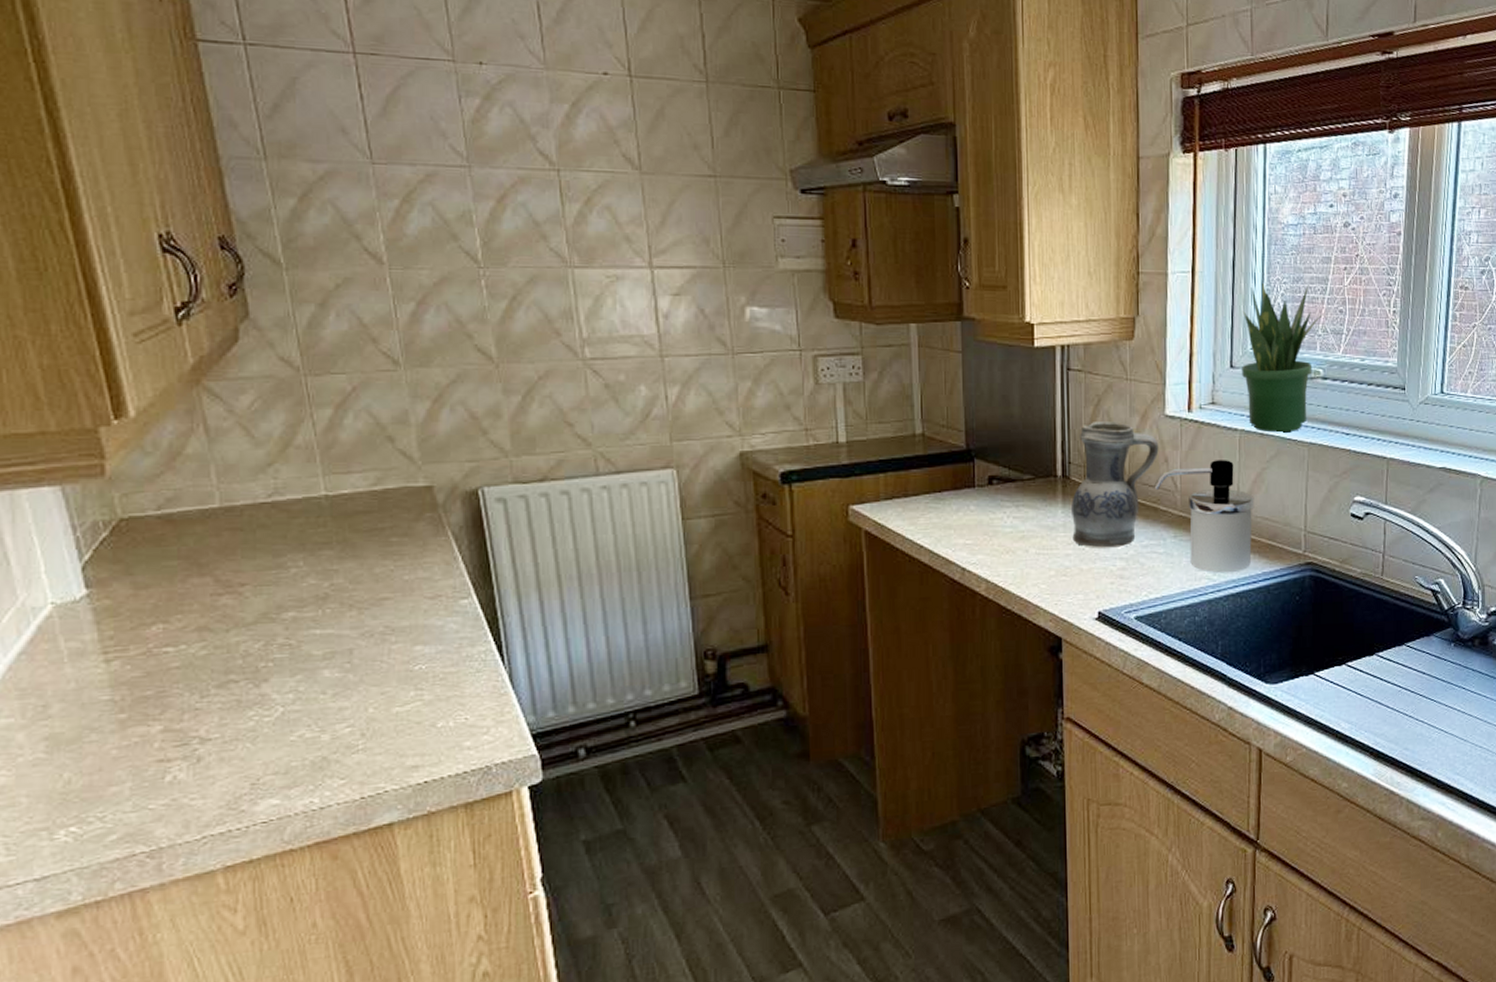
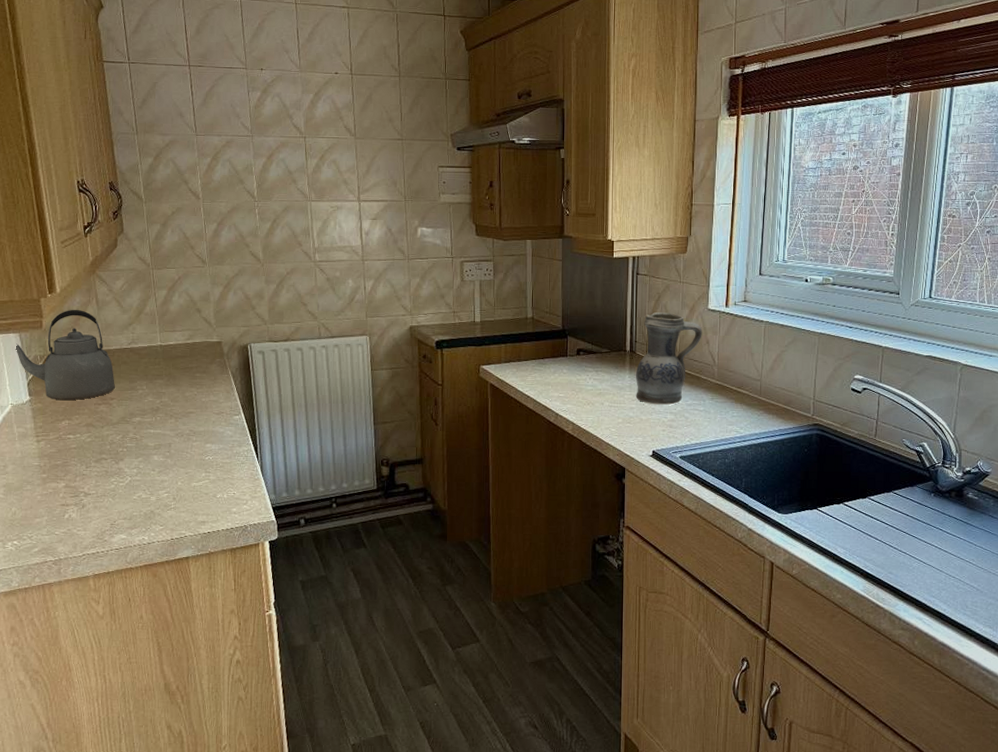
kettle: none [54,443,249,592] -> present [15,309,116,401]
soap dispenser: present [1153,460,1255,574] -> none [697,343,775,428]
planter: present [1242,282,1324,433] -> none [768,212,835,325]

